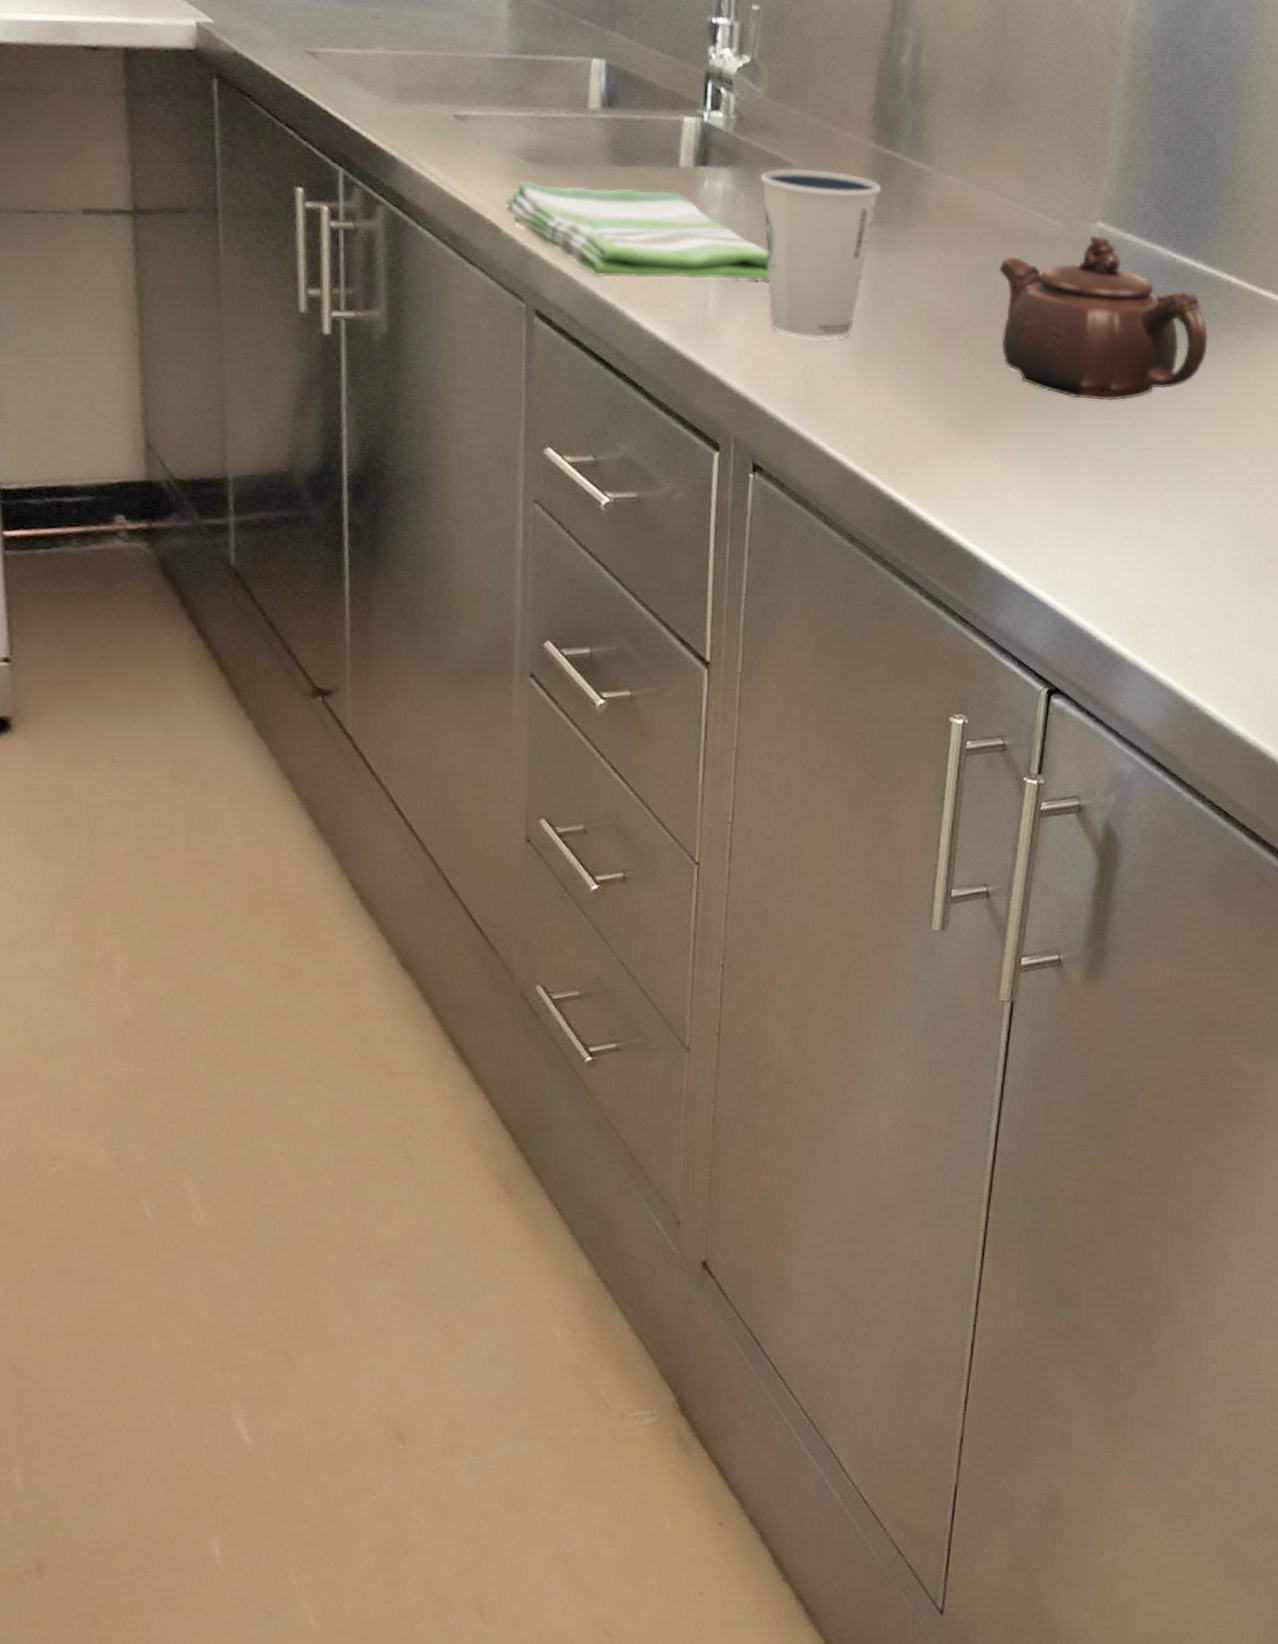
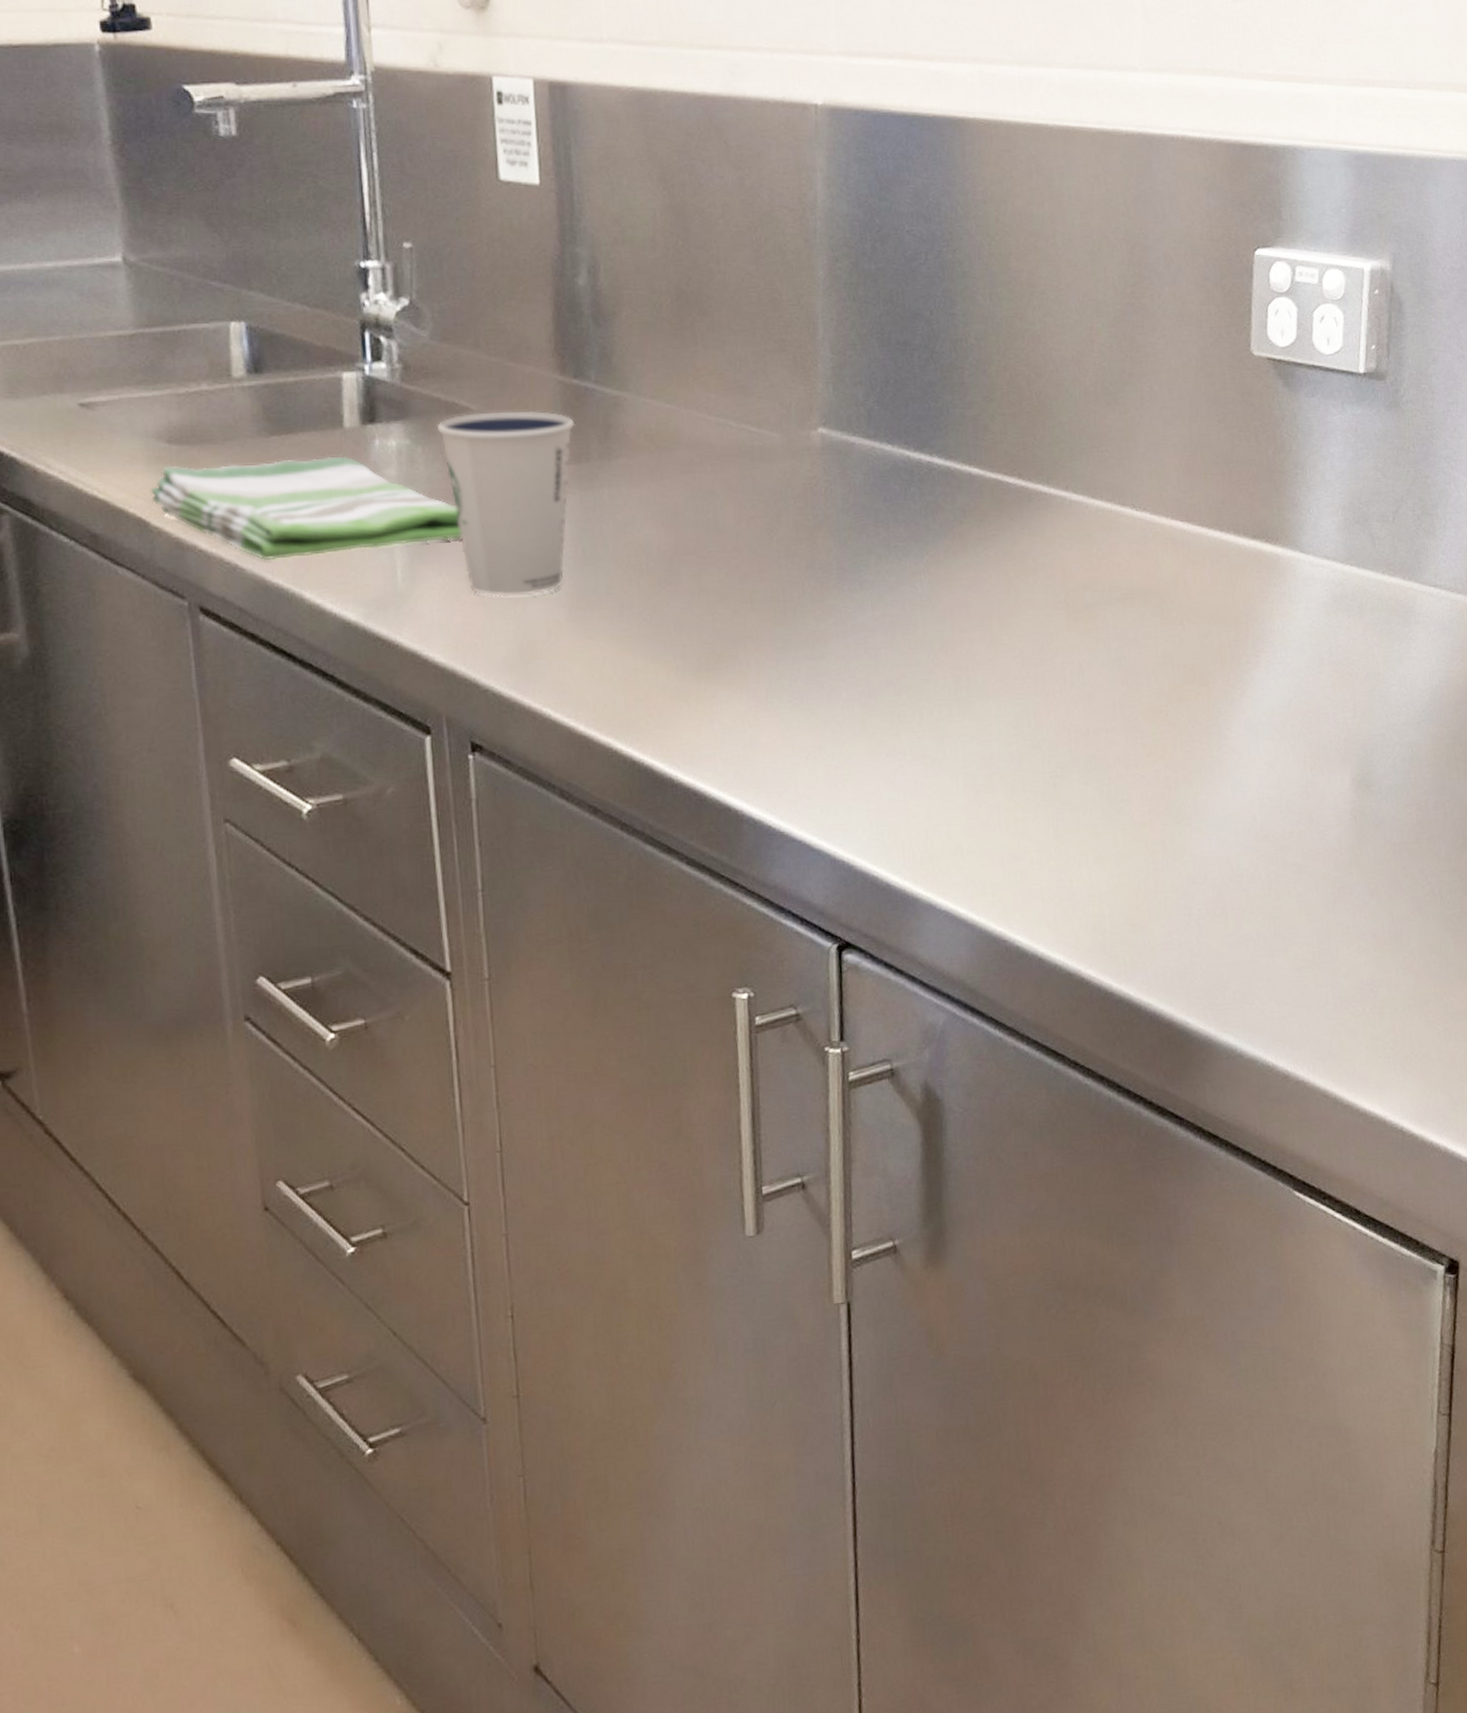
teapot: present [998,235,1209,401] -> none [716,442,958,621]

